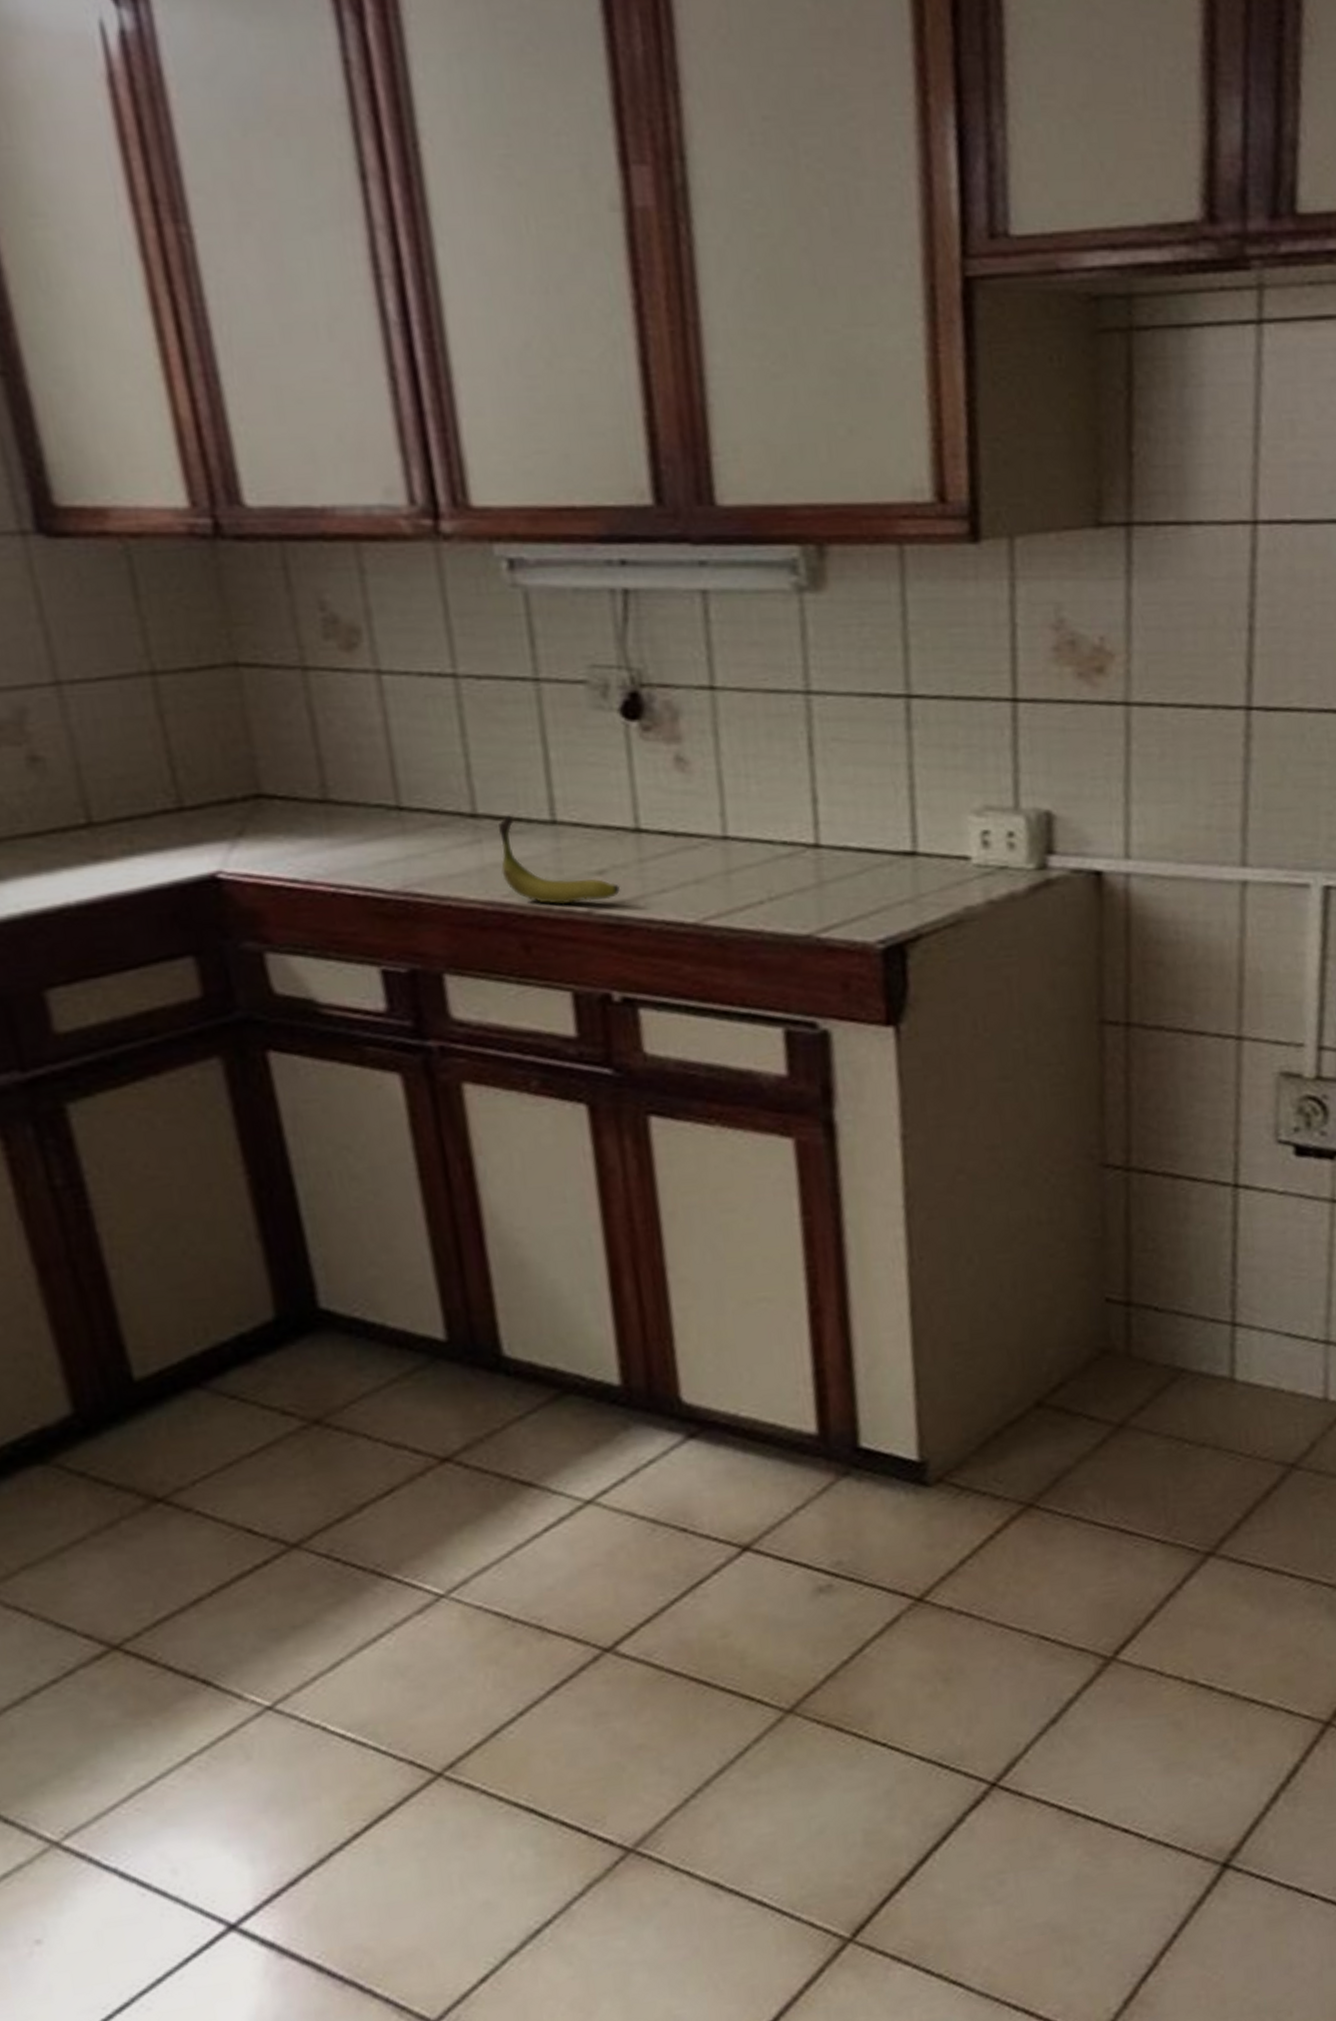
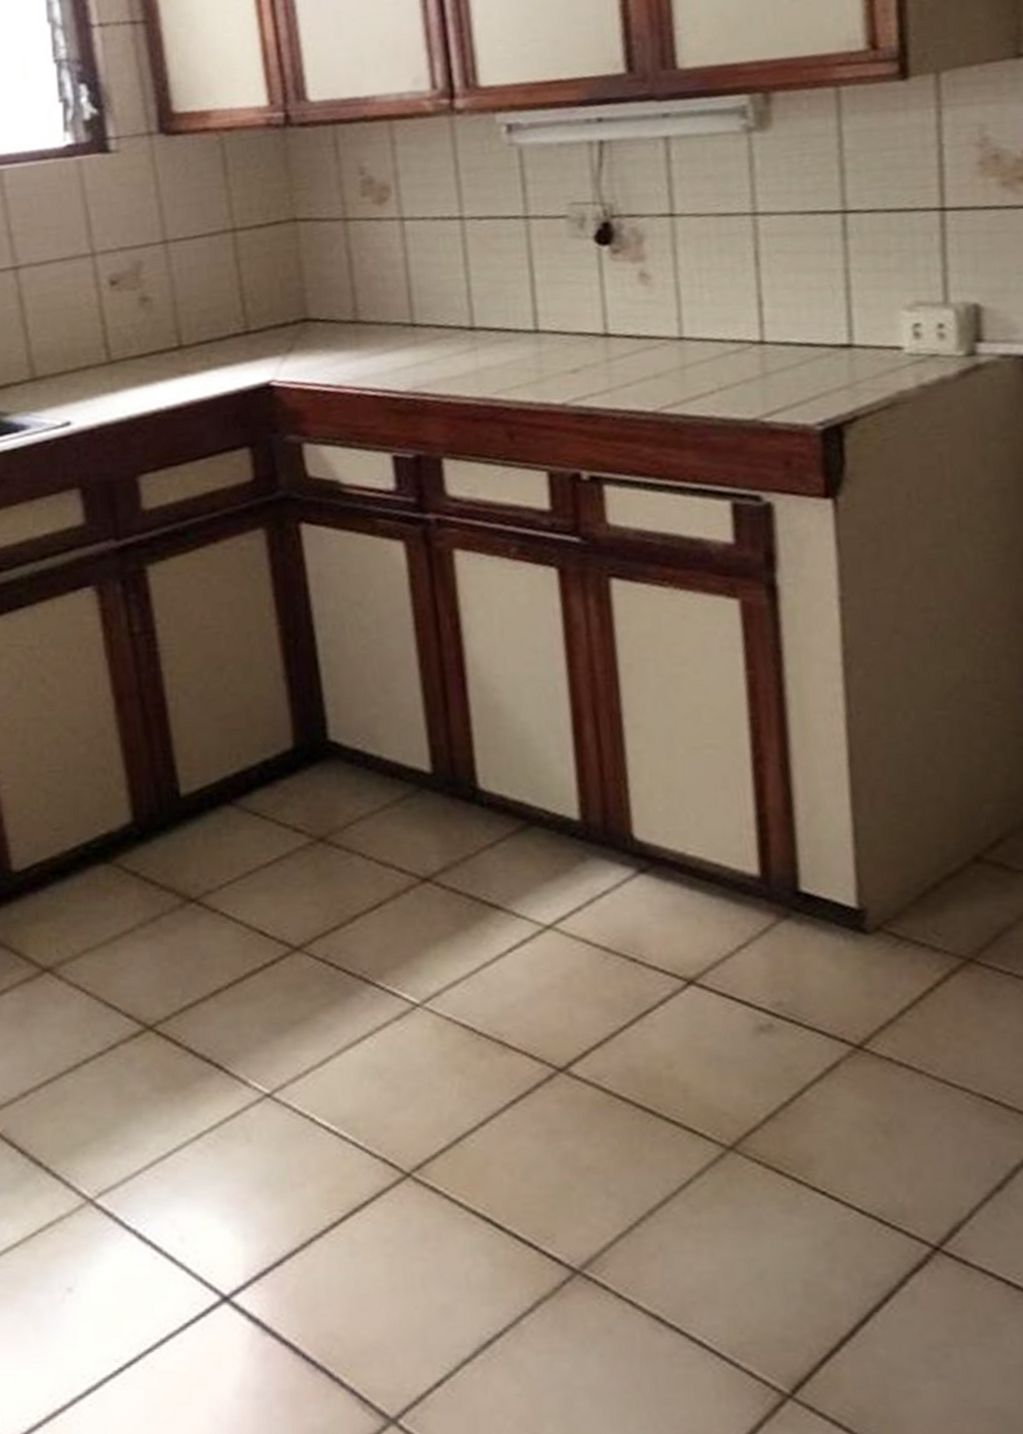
banana: present [498,815,621,905] -> none [491,327,591,399]

